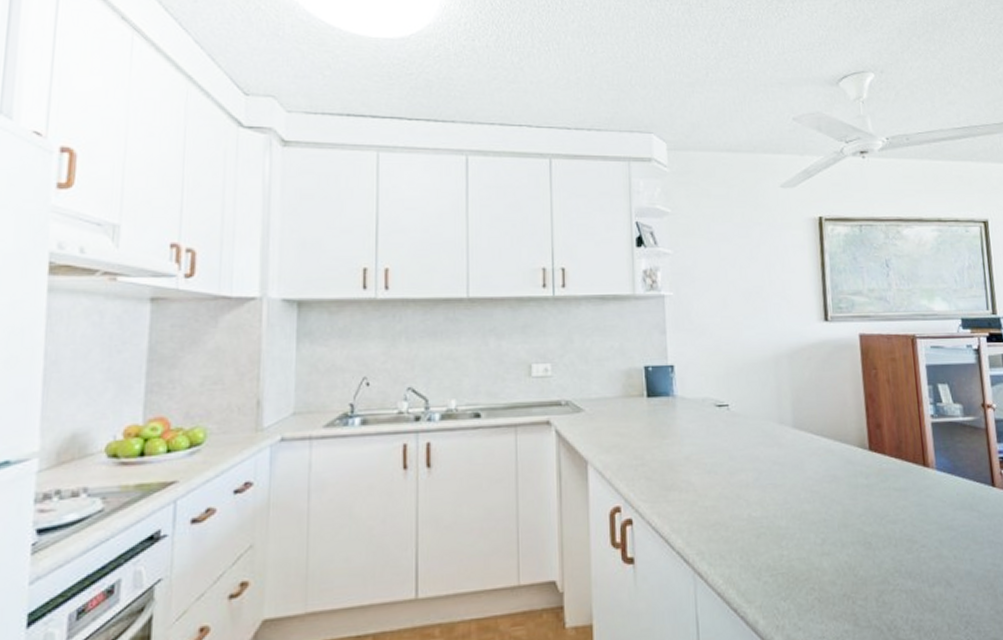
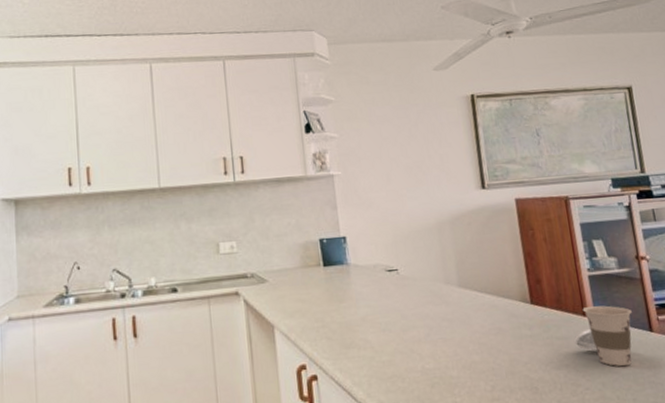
cup: none [914,456,975,524] -> present [575,305,632,367]

